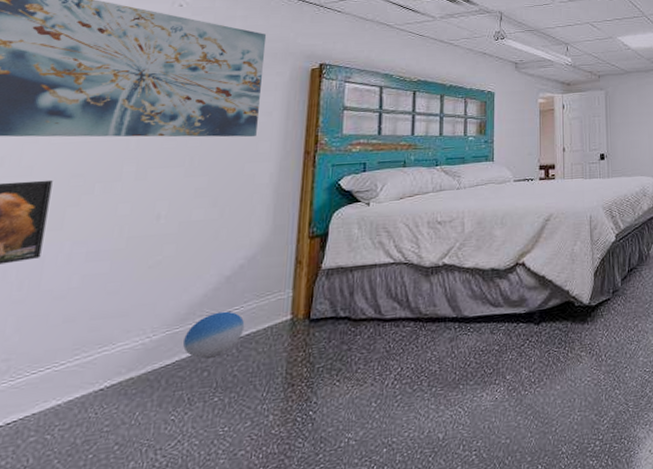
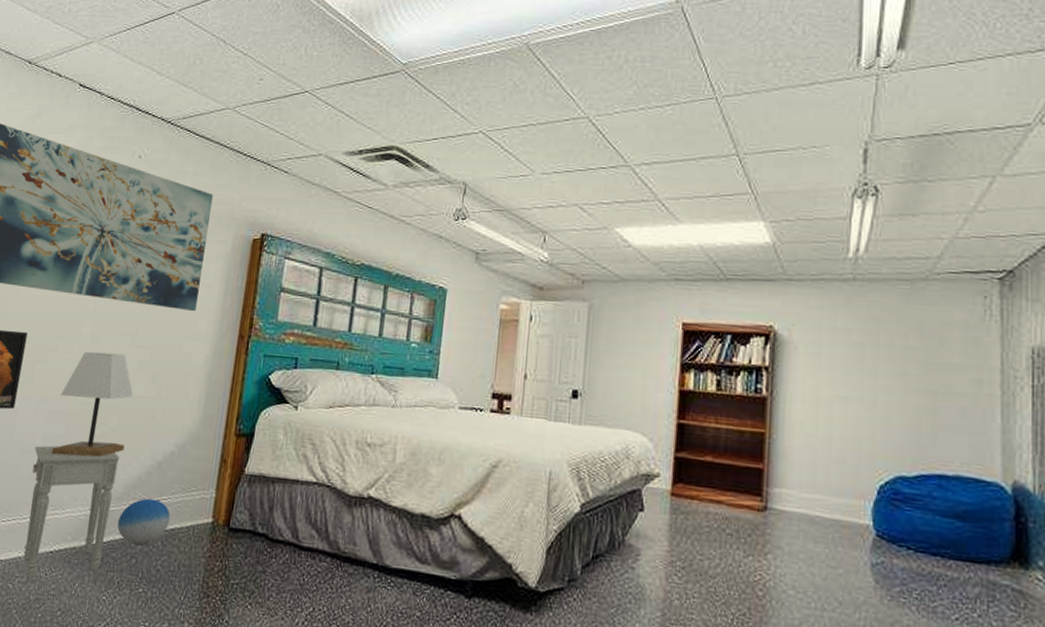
nightstand: none [64,277,180,425] -> present [23,445,119,580]
lamp: none [93,185,191,294] -> present [51,351,133,457]

